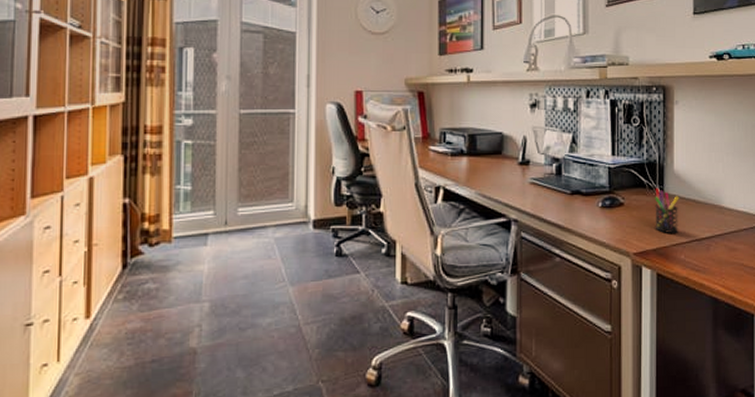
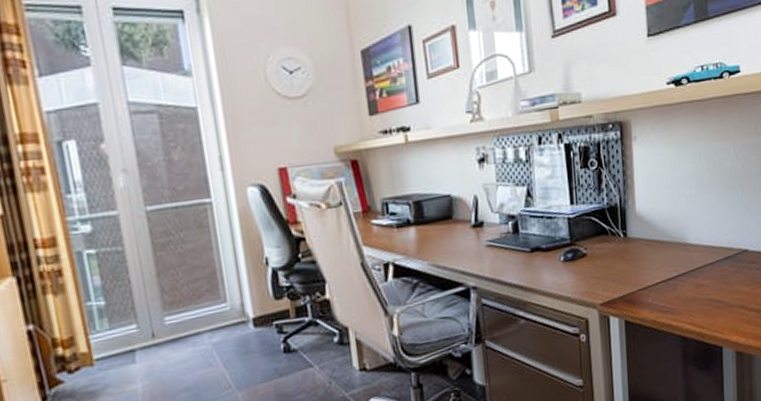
pen holder: present [655,187,679,233] -> none [618,232,644,279]

